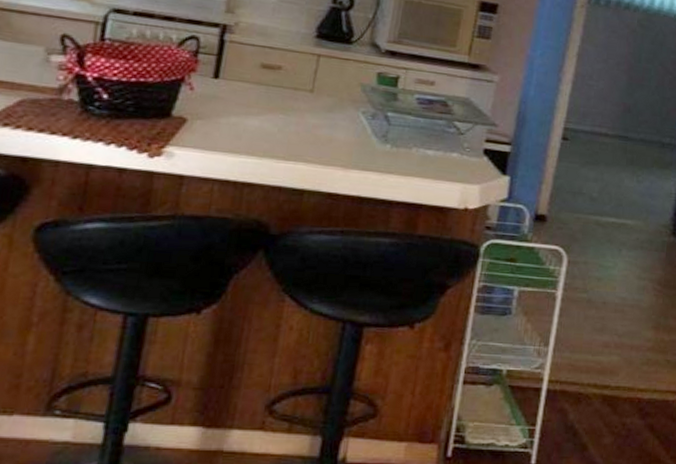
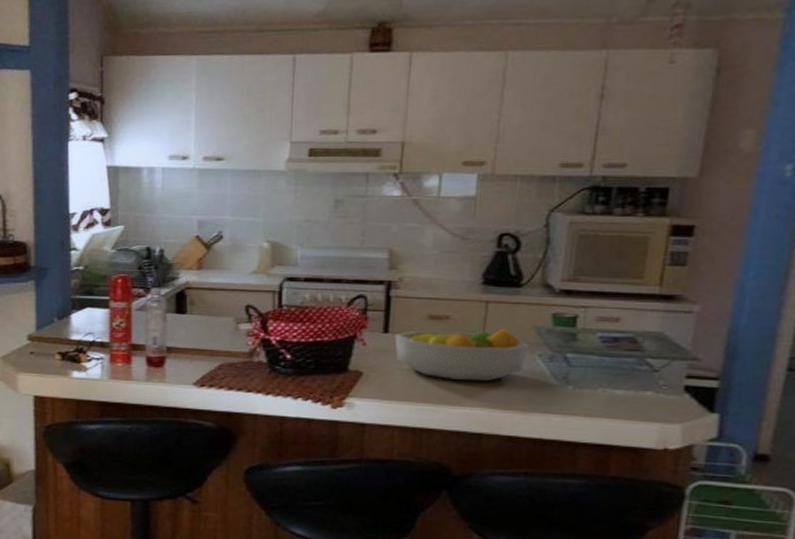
fruit bowl: none [224,78,355,135] -> present [395,327,530,381]

